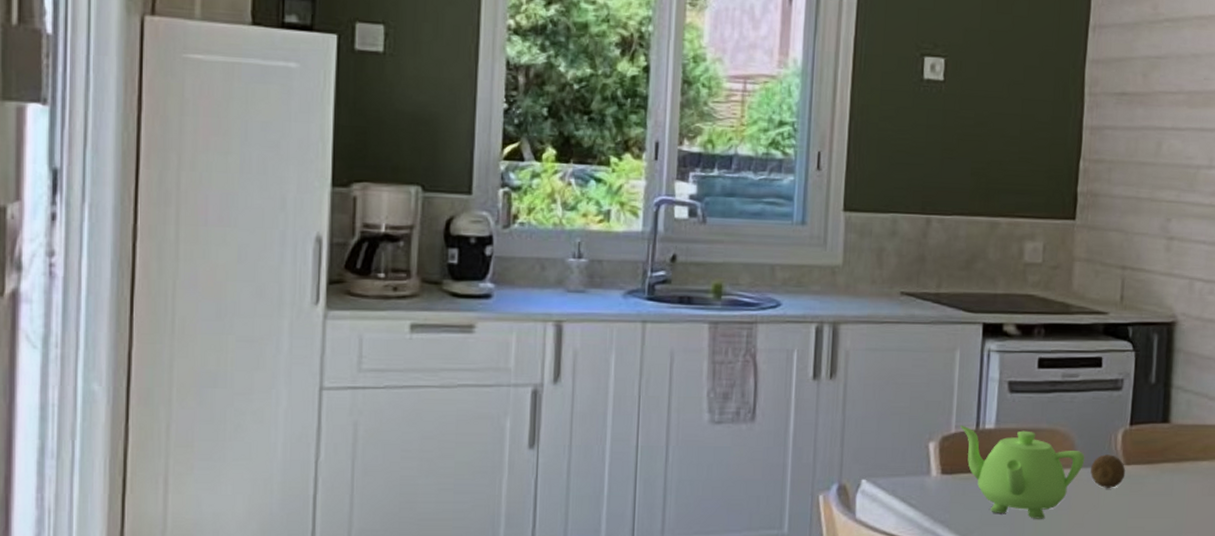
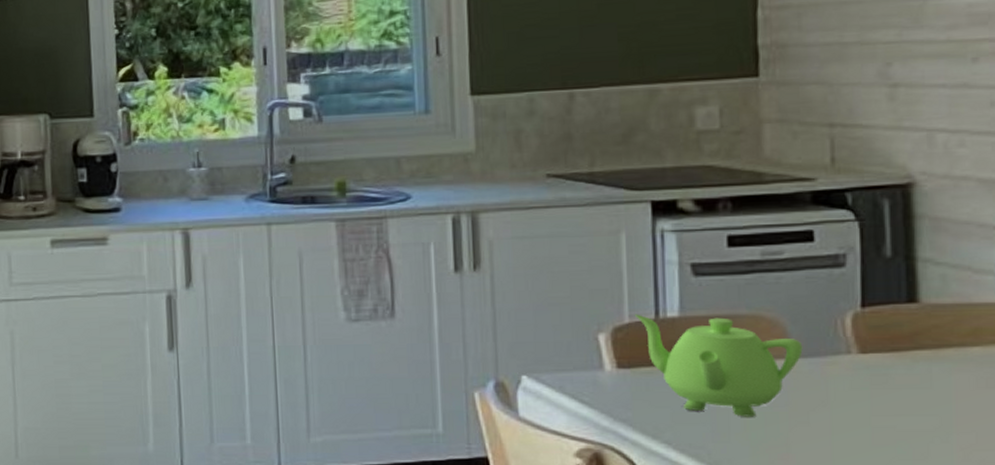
fruit: present [1090,454,1126,489] -> none [812,342,862,382]

